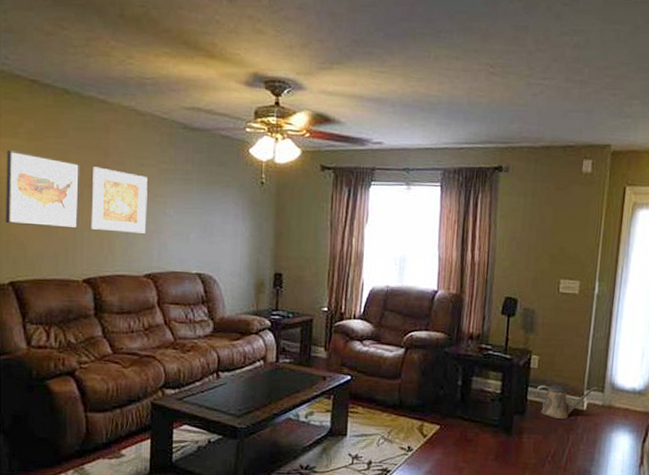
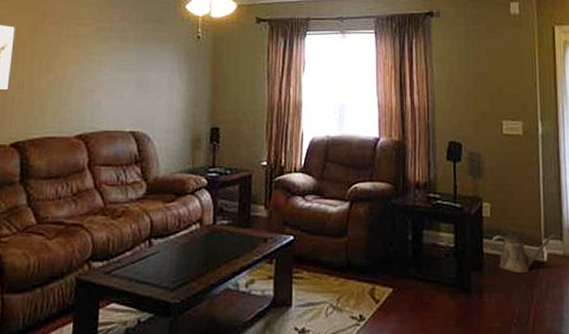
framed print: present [91,166,148,233] -> none [23,28,84,93]

